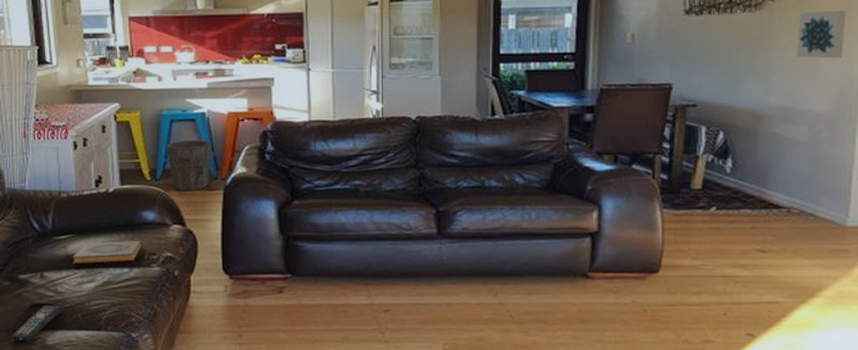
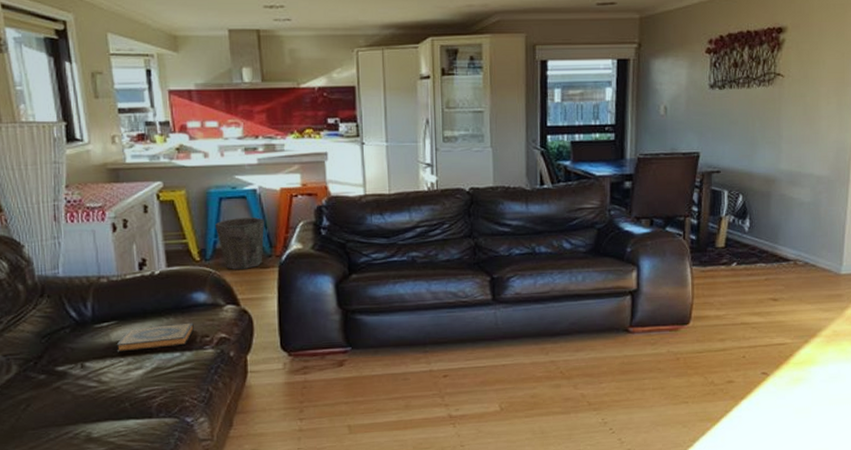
remote control: present [11,305,64,341] -> none [50,396,110,436]
wall art: present [797,10,847,59] -> none [802,85,841,128]

